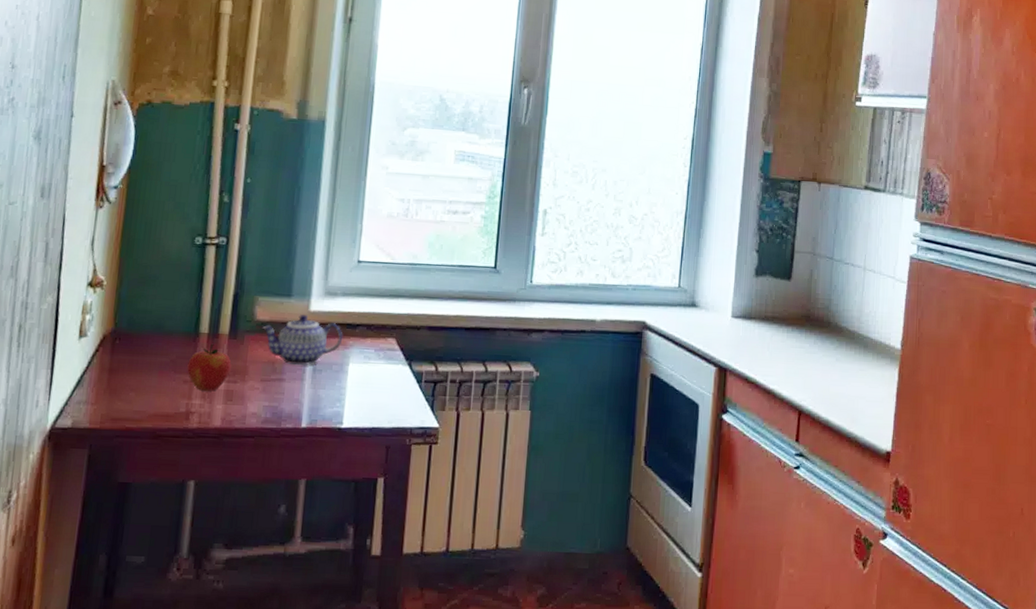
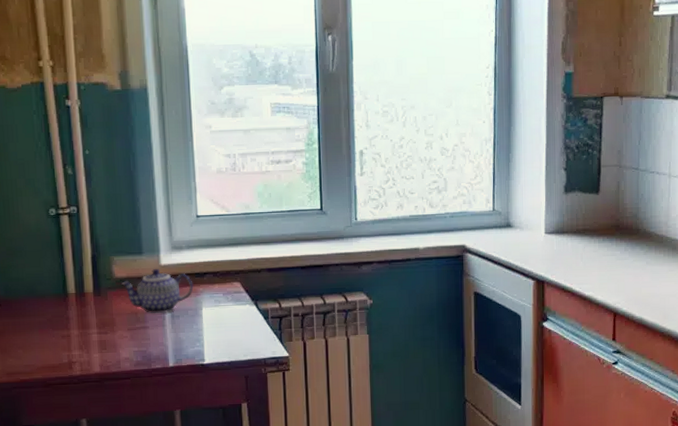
apple: present [187,343,232,391] -> none [62,301,101,343]

